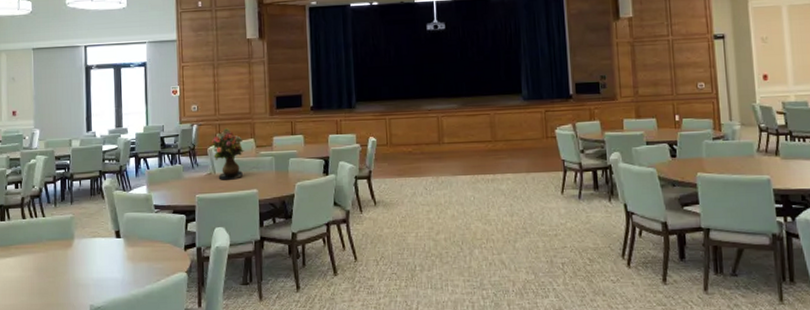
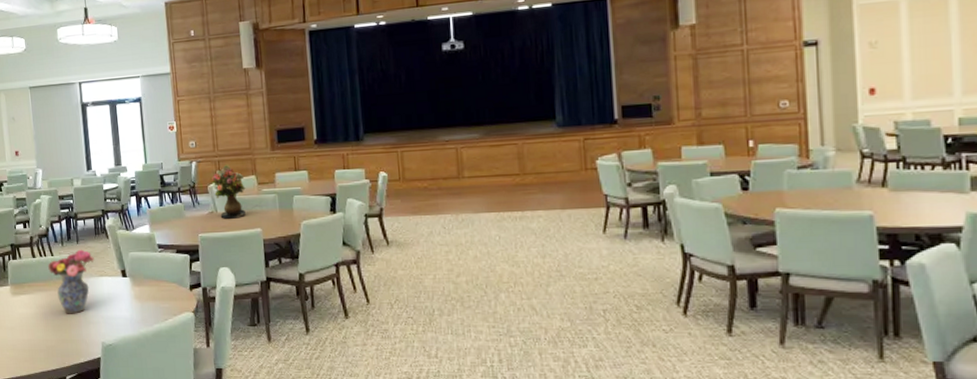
flower arrangement: none [38,210,88,277] -> present [48,249,94,314]

